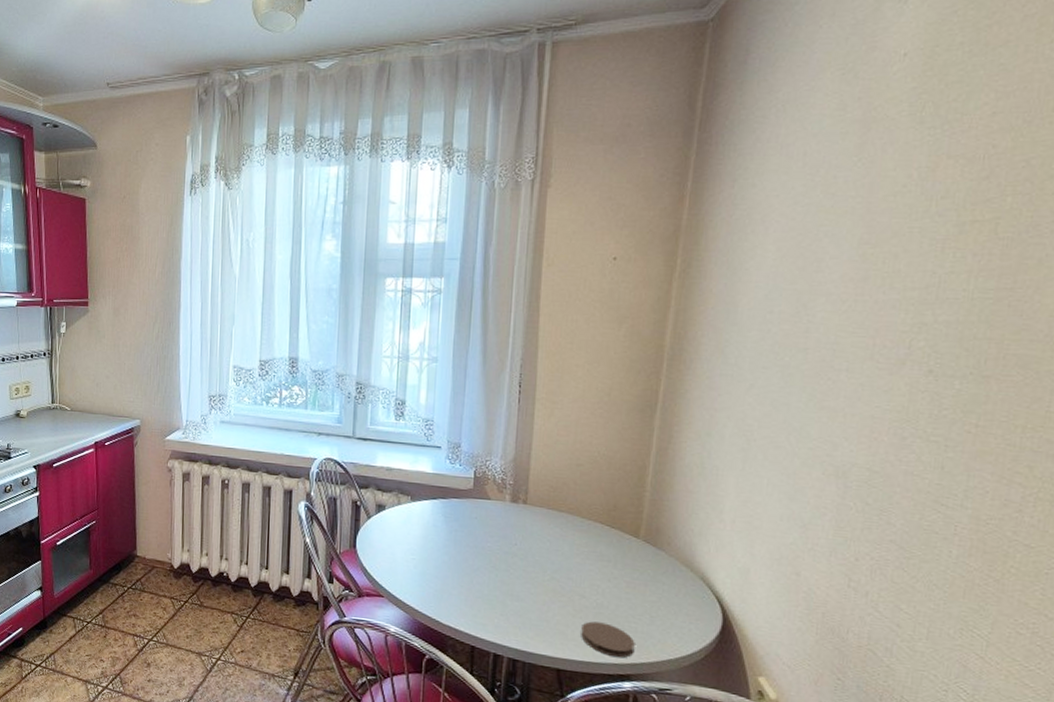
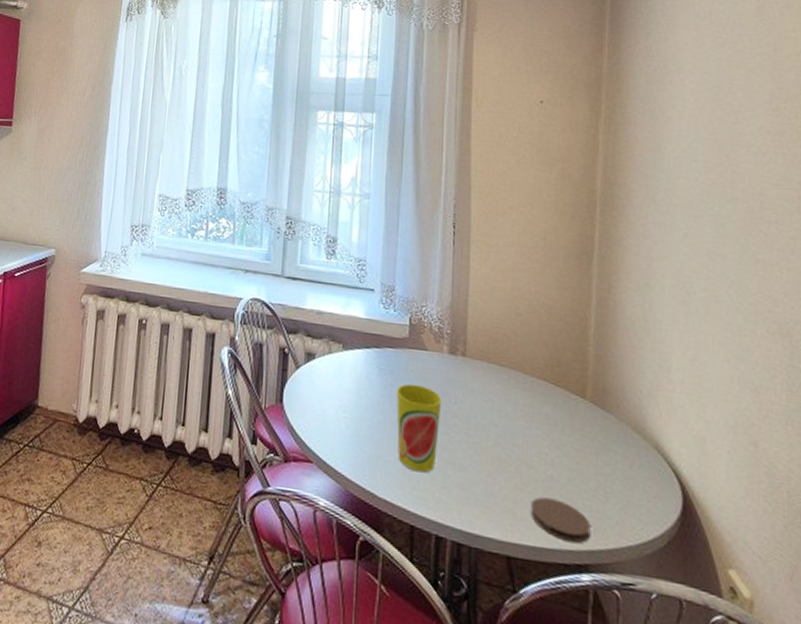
cup: none [460,529,503,604] -> present [396,383,442,473]

